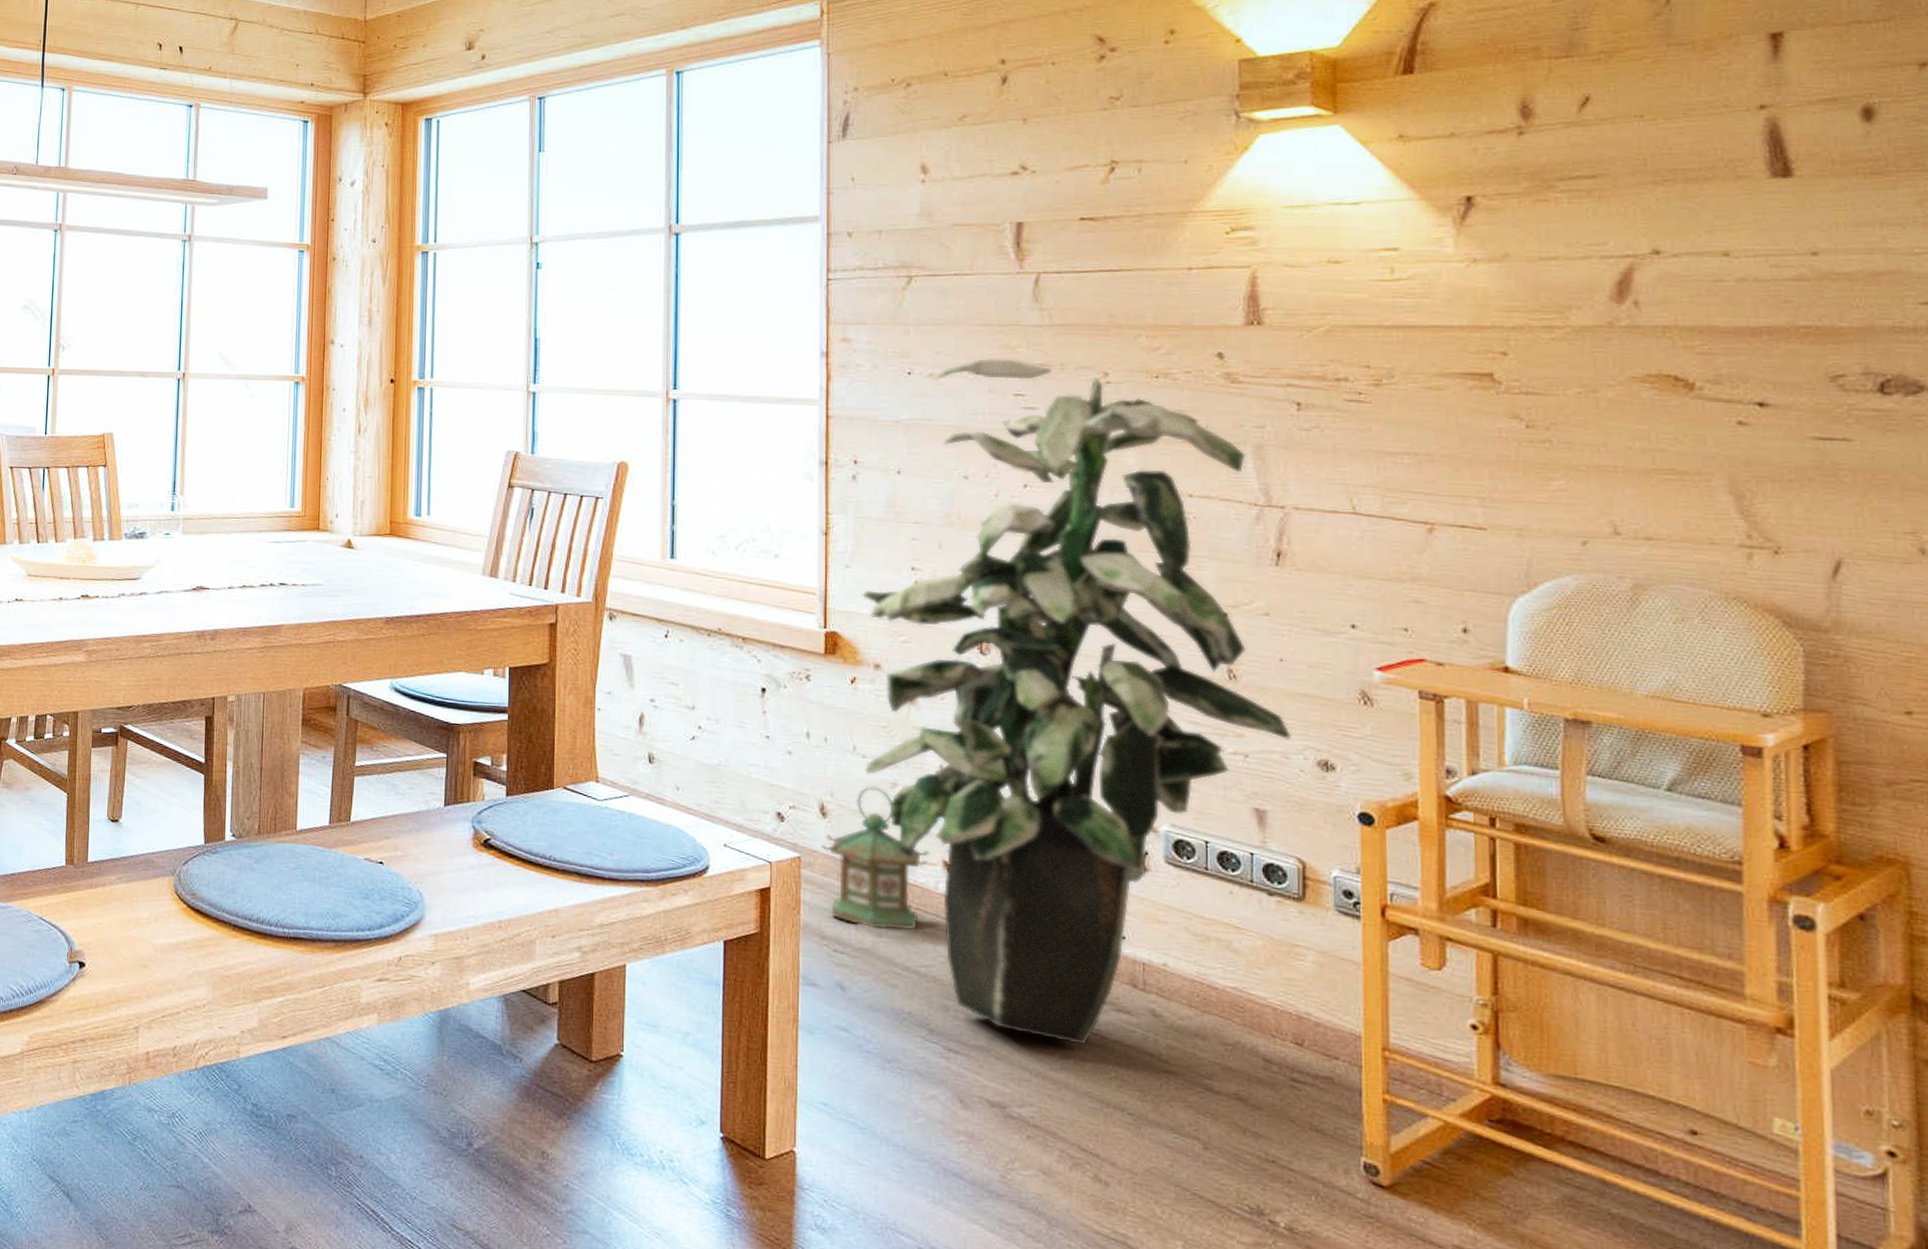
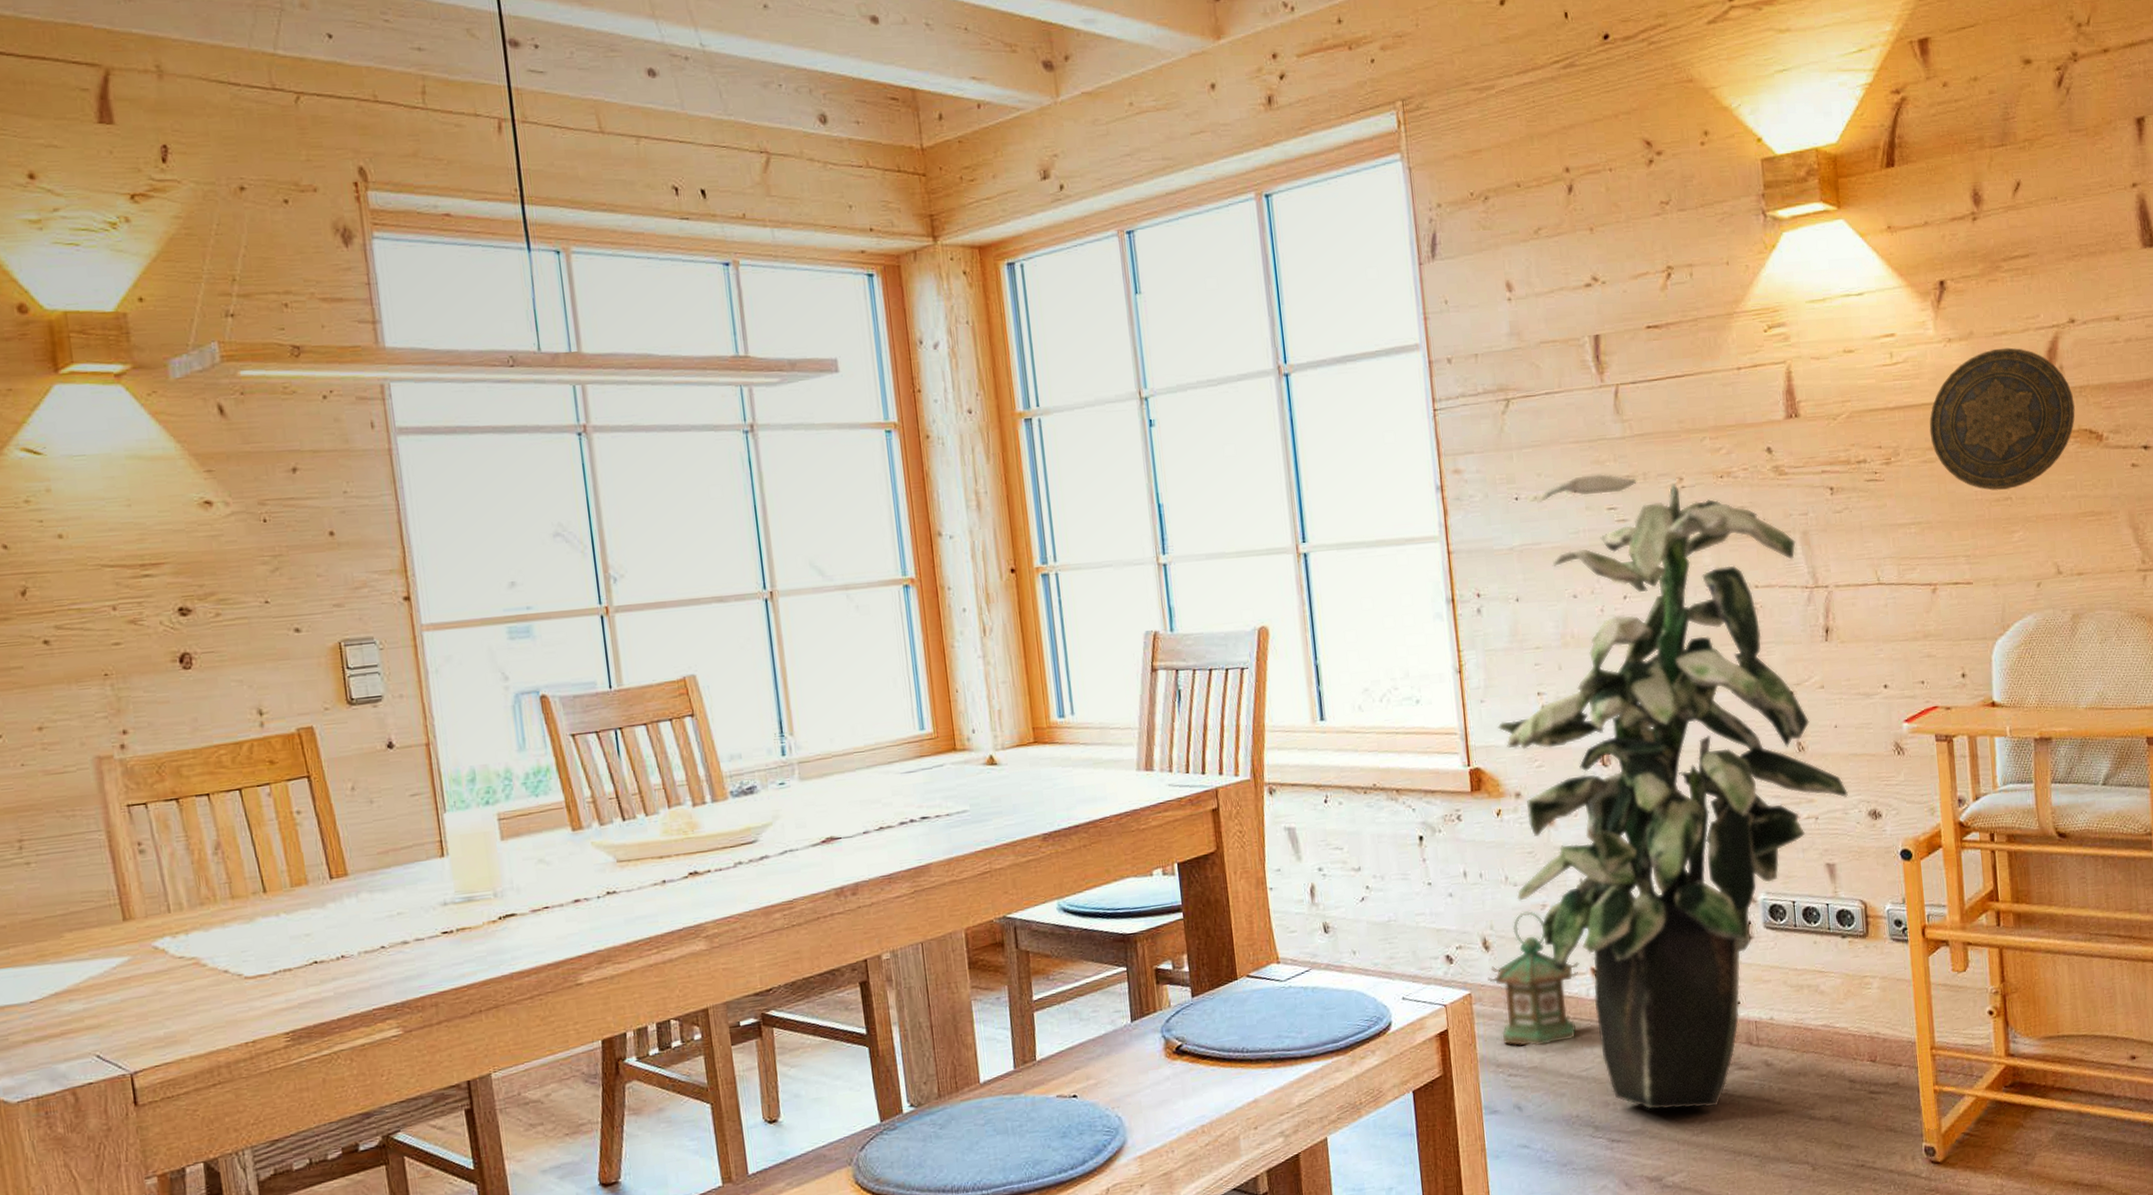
decorative plate: none [1438,274,1654,431] -> present [1929,347,2075,491]

